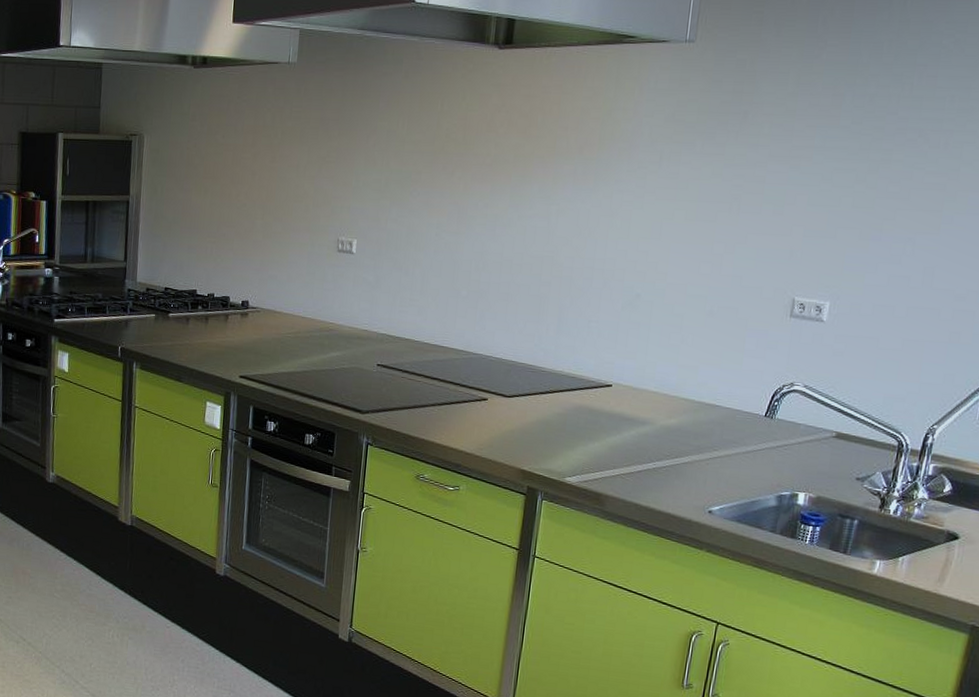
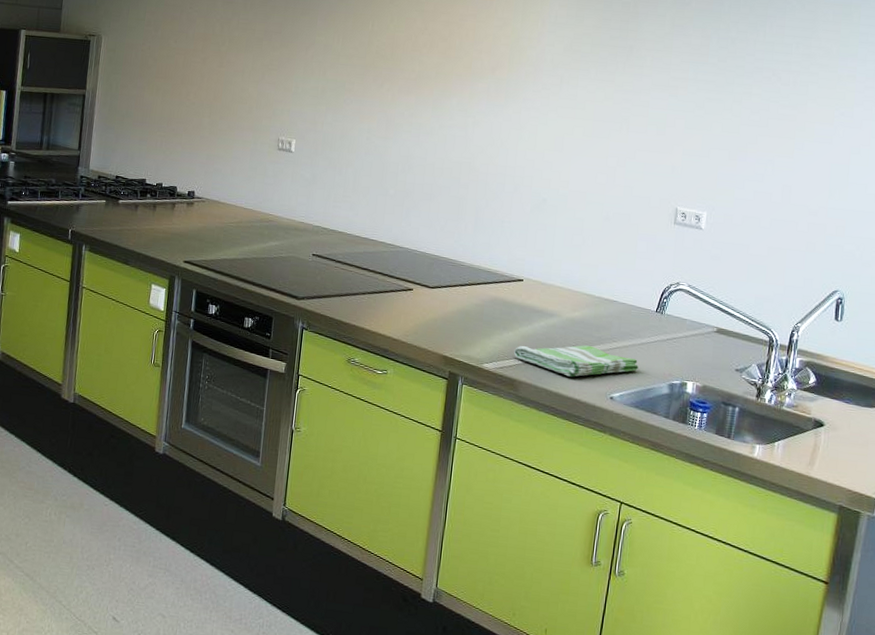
dish towel: none [599,455,742,490] -> present [513,345,639,377]

